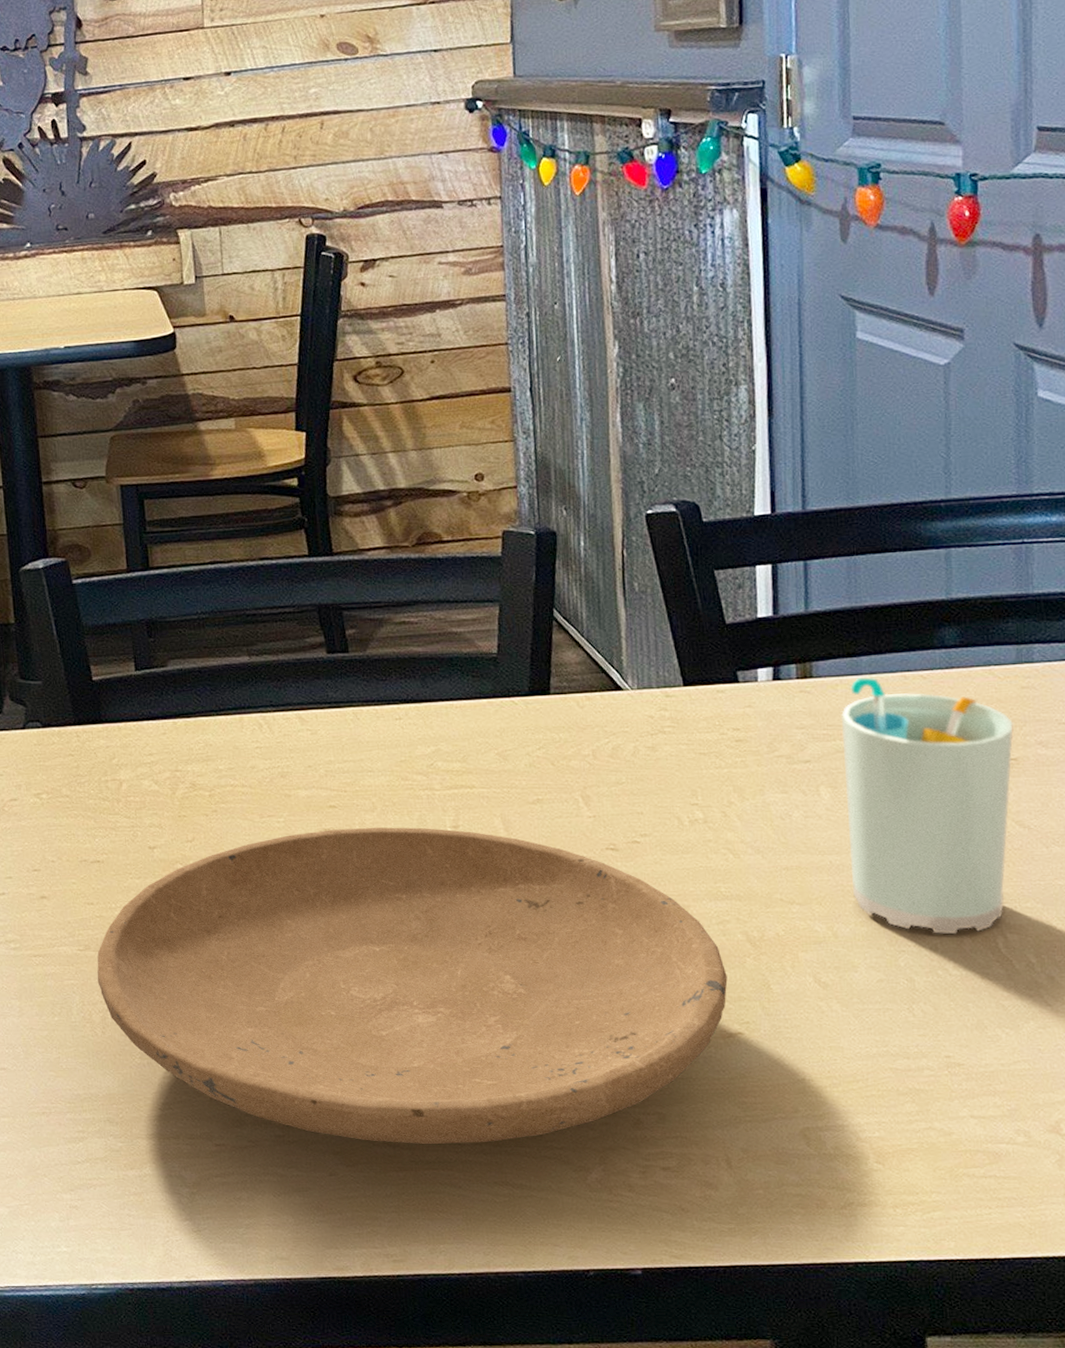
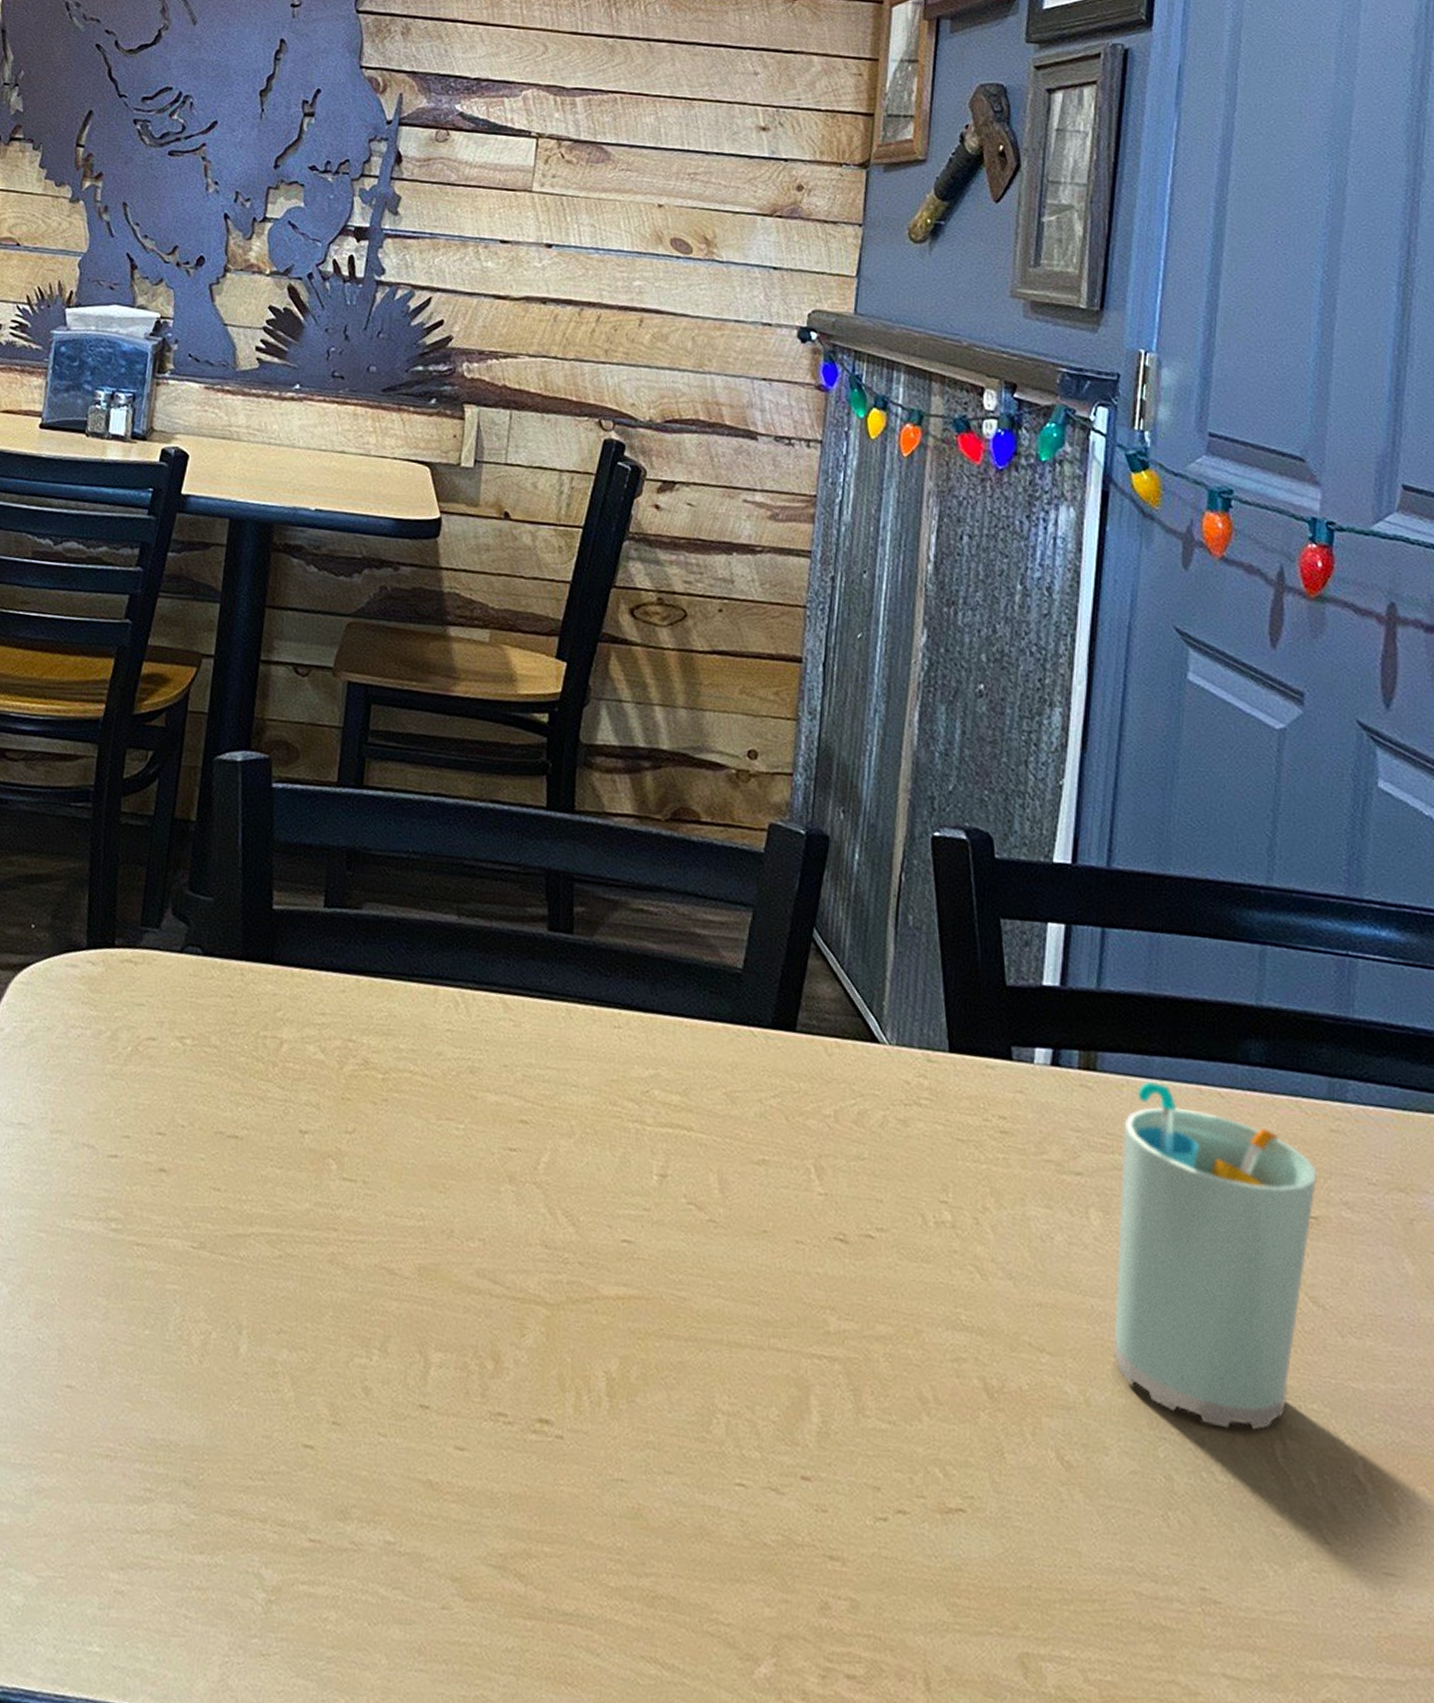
plate: present [97,827,728,1145] -> none [206,1147,955,1602]

